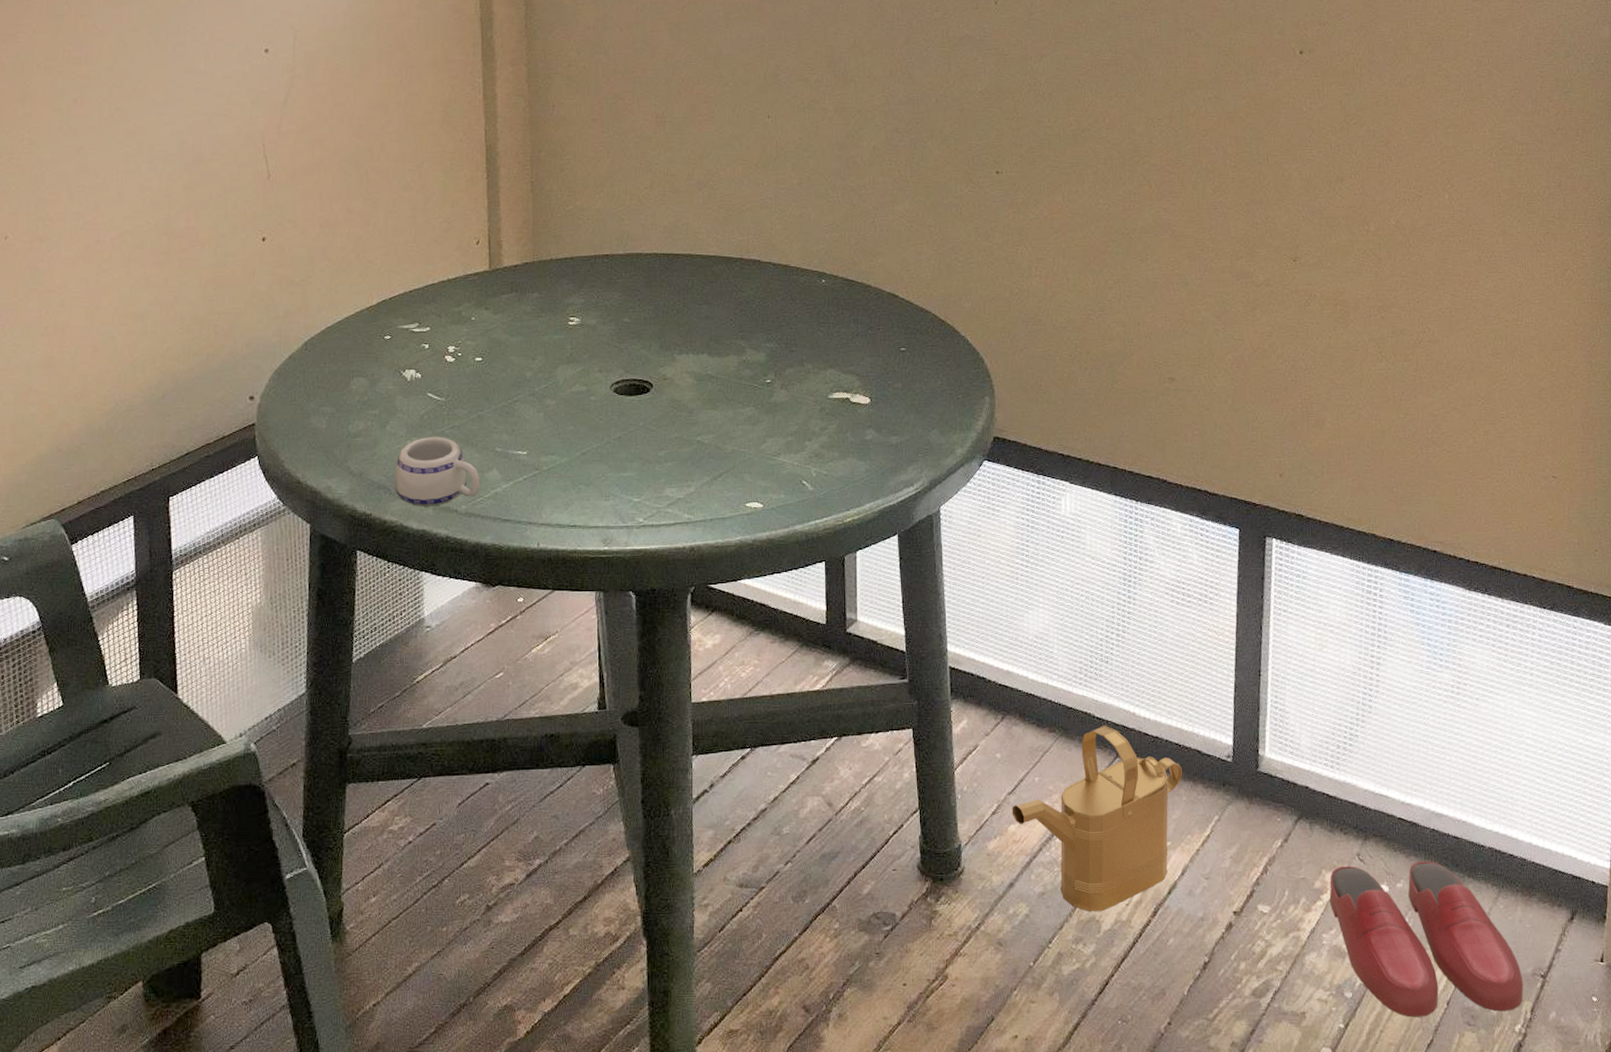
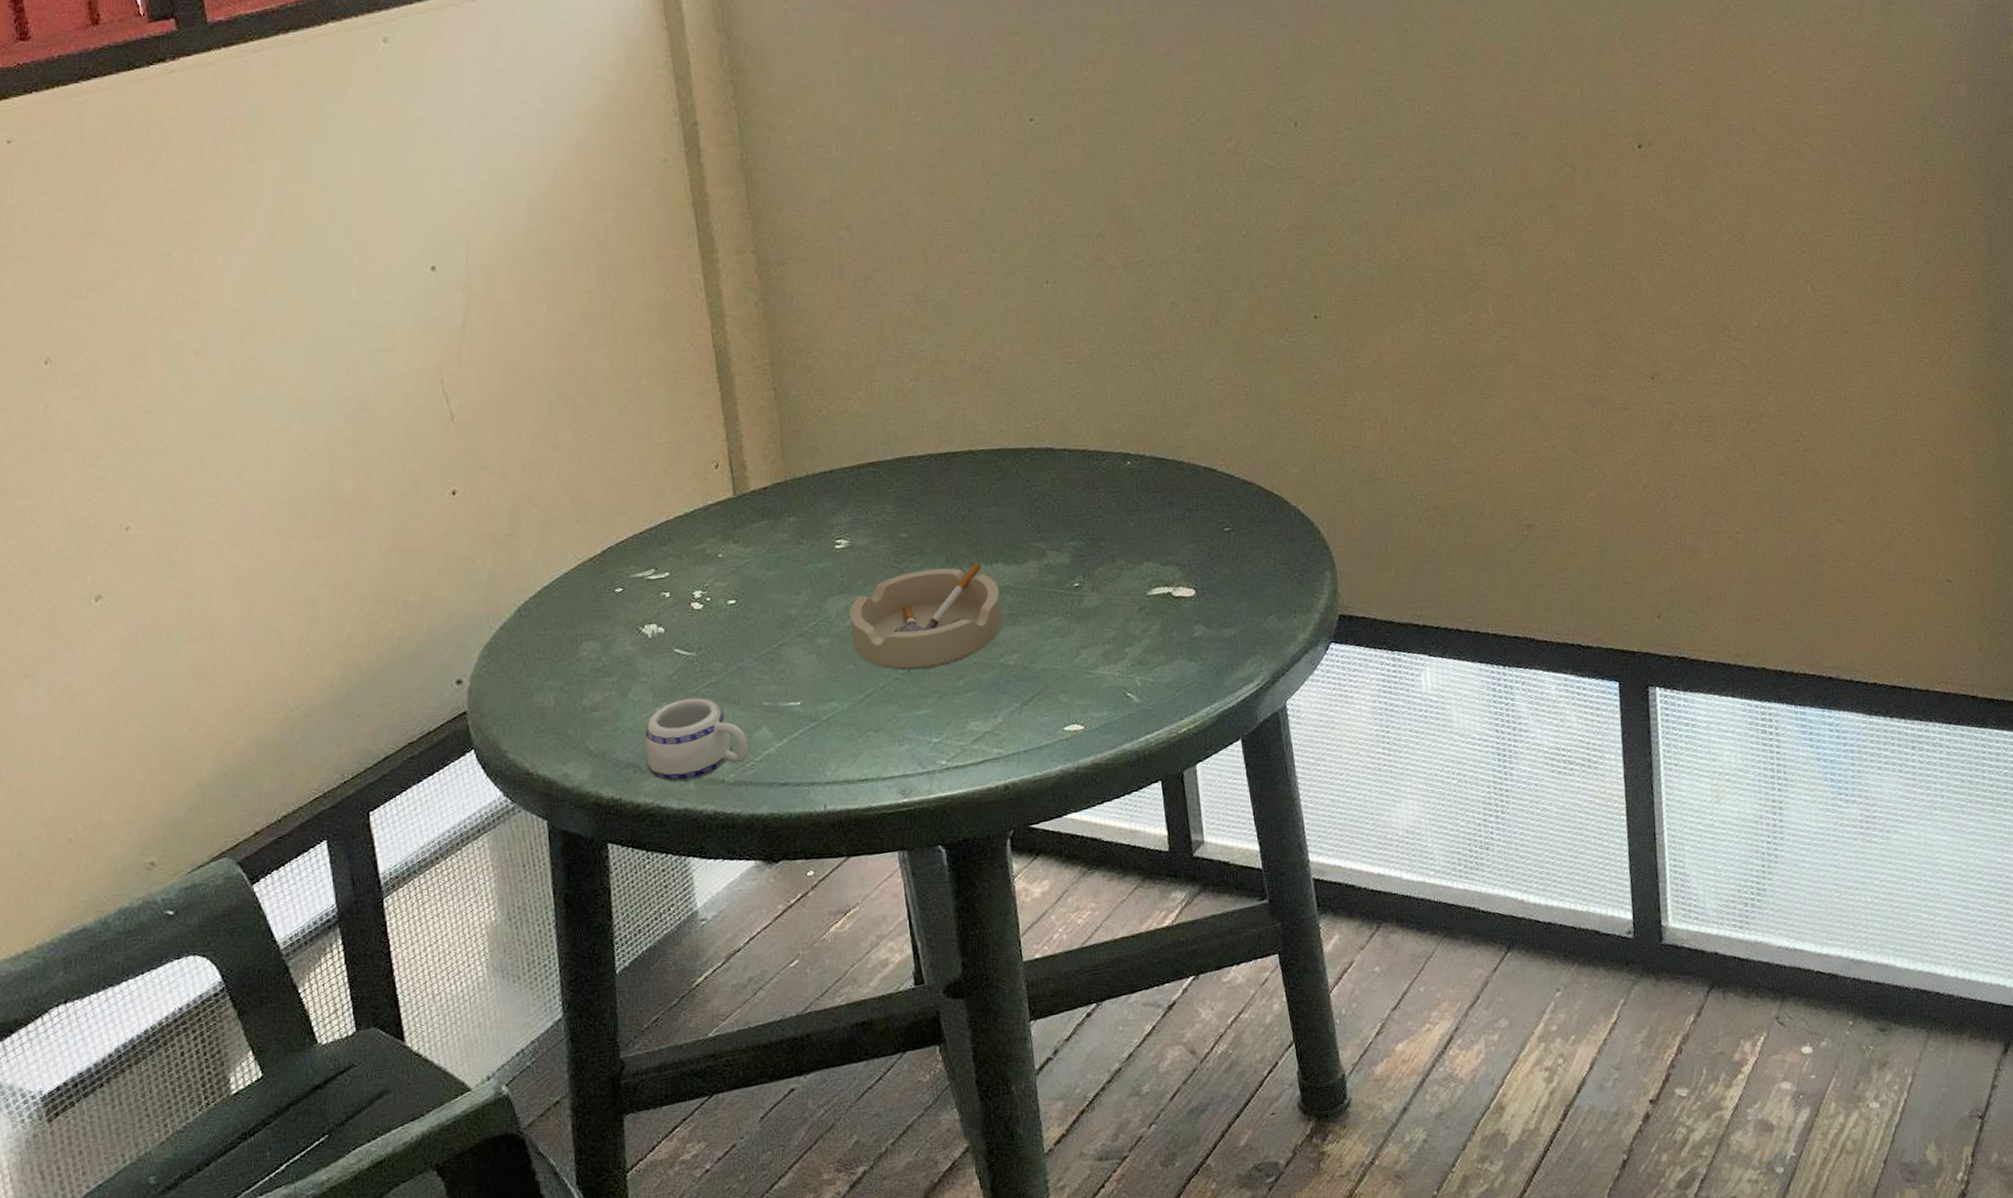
ashtray: none [575,351,703,437] -> present [849,562,1003,670]
watering can: present [1012,725,1182,911] -> none [1397,918,1581,1126]
slippers: present [1329,861,1524,1018] -> none [1749,1012,1963,1184]

